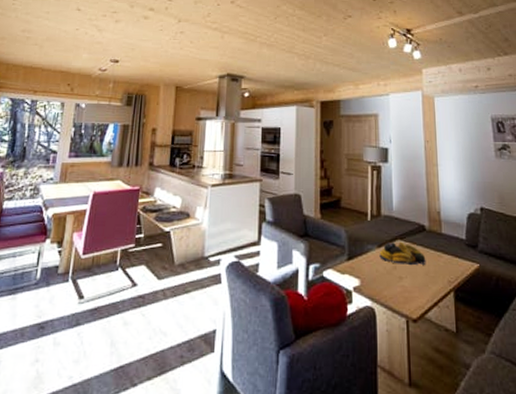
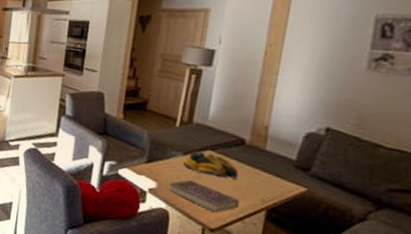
book: none [371,272,432,302] -> present [168,180,239,213]

